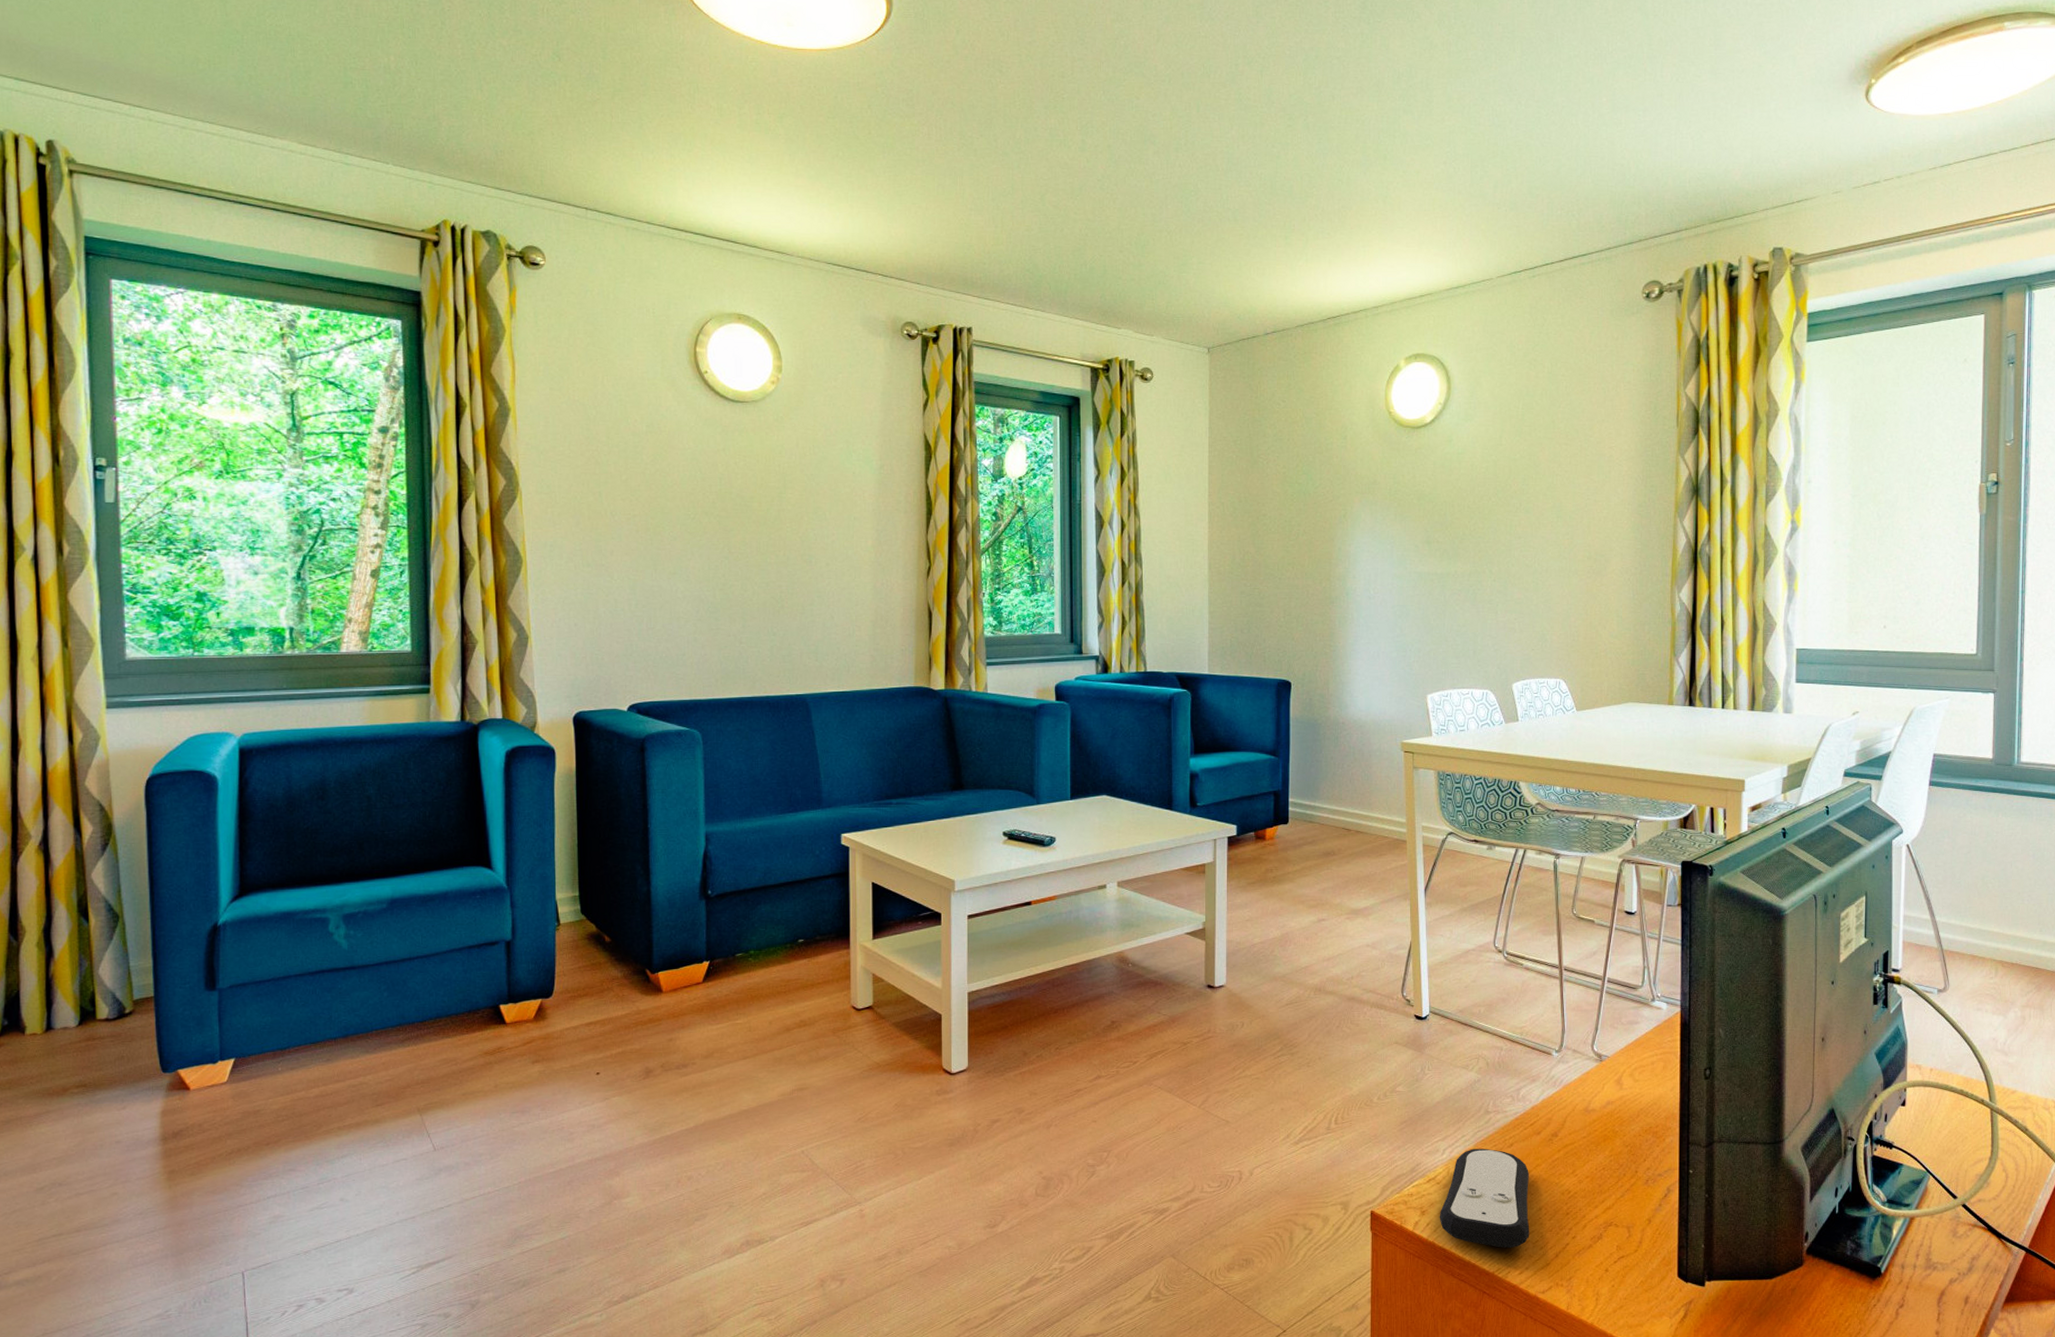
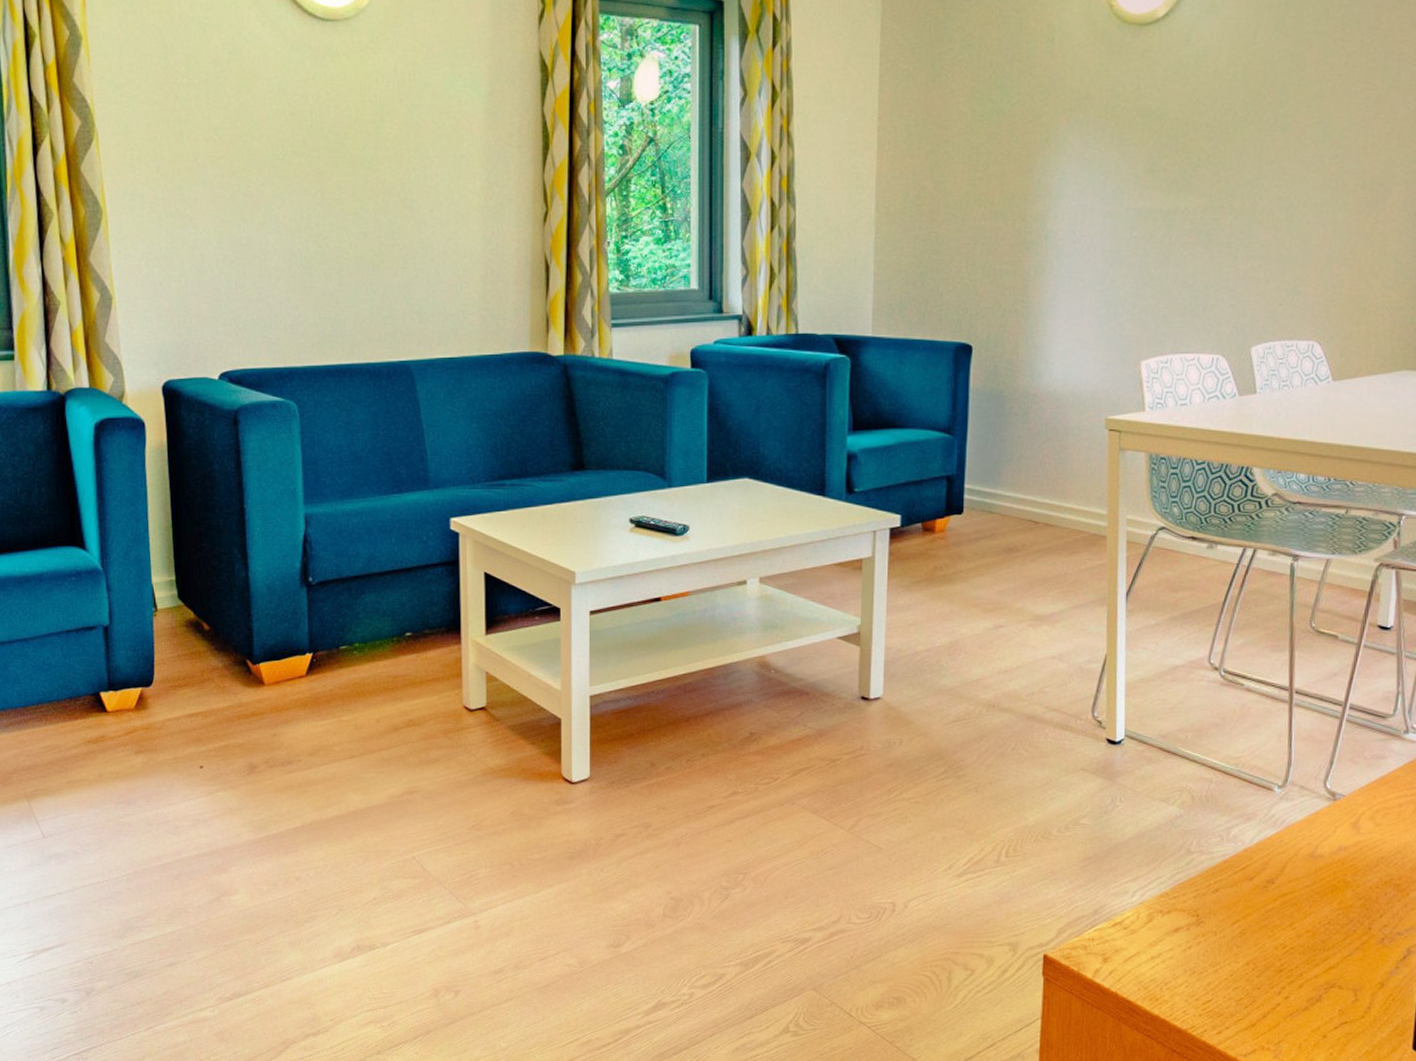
remote control: present [1439,1148,1530,1249] -> none [1124,892,1236,1005]

